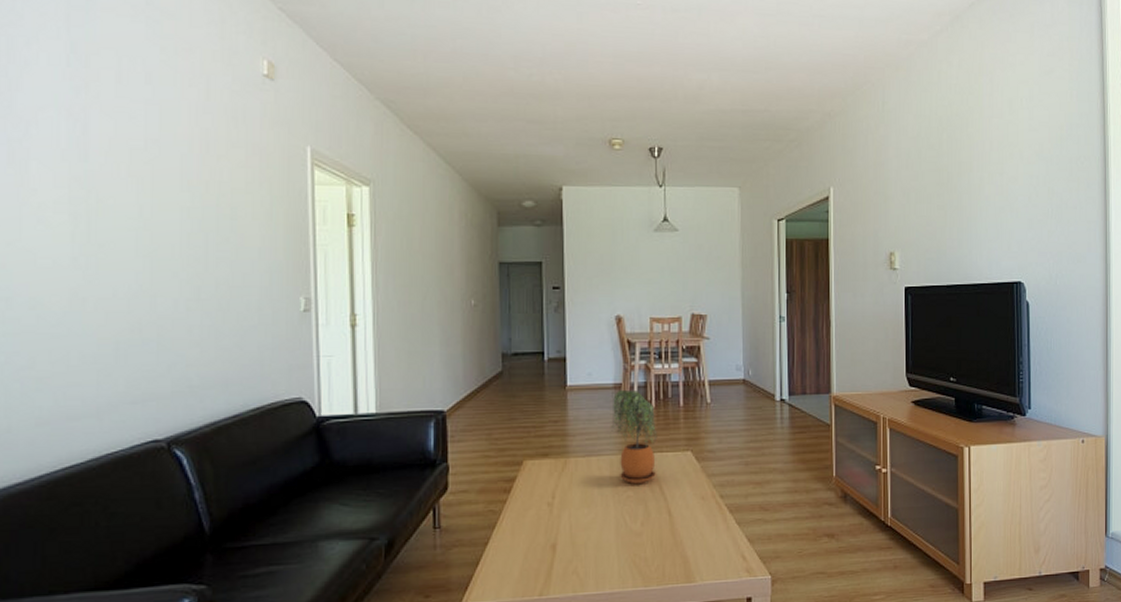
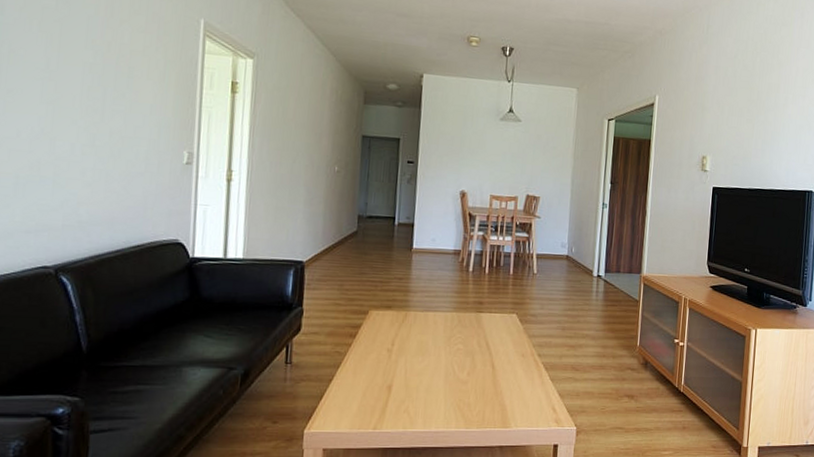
potted plant: present [611,389,658,484] -> none [448,255,489,339]

